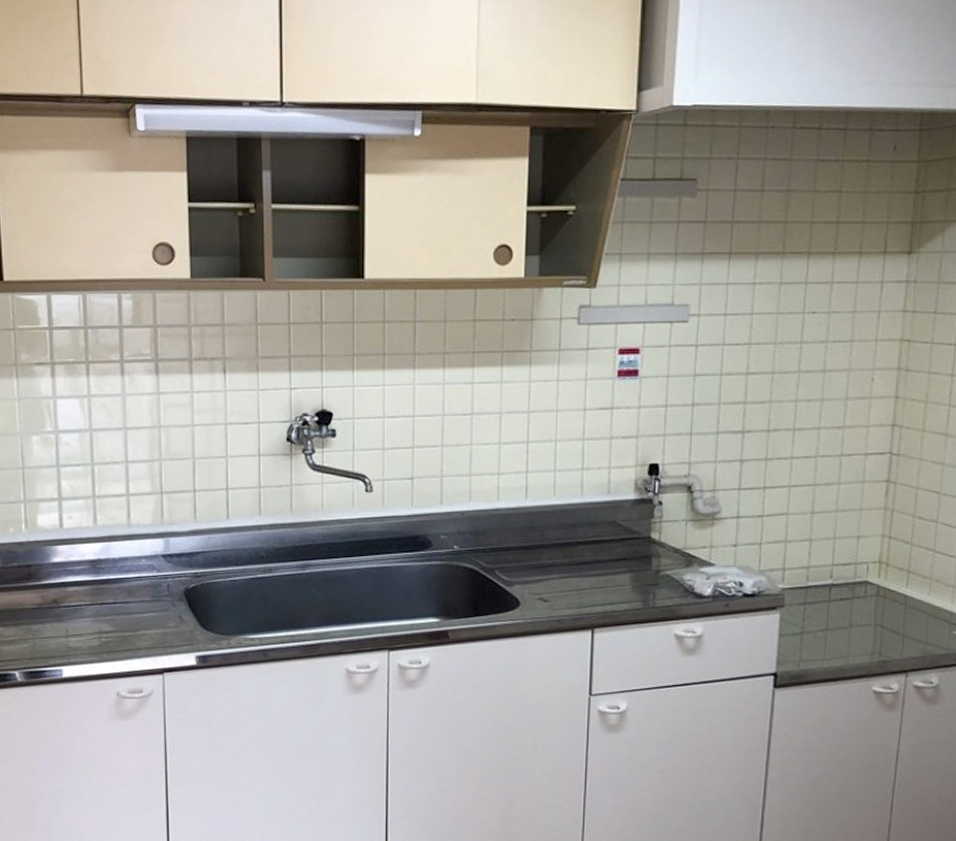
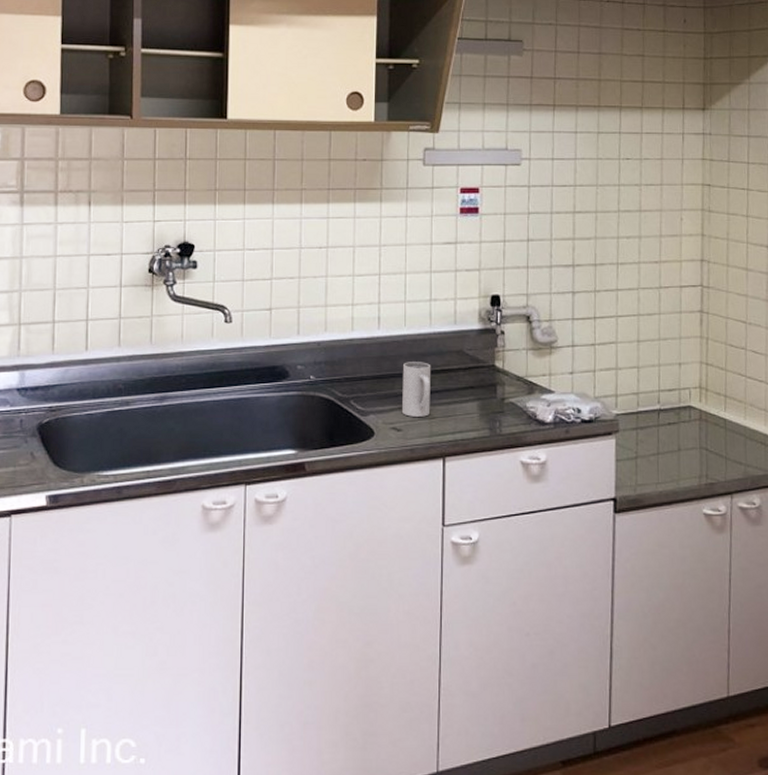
mug: none [550,532,582,588] -> present [402,362,431,417]

